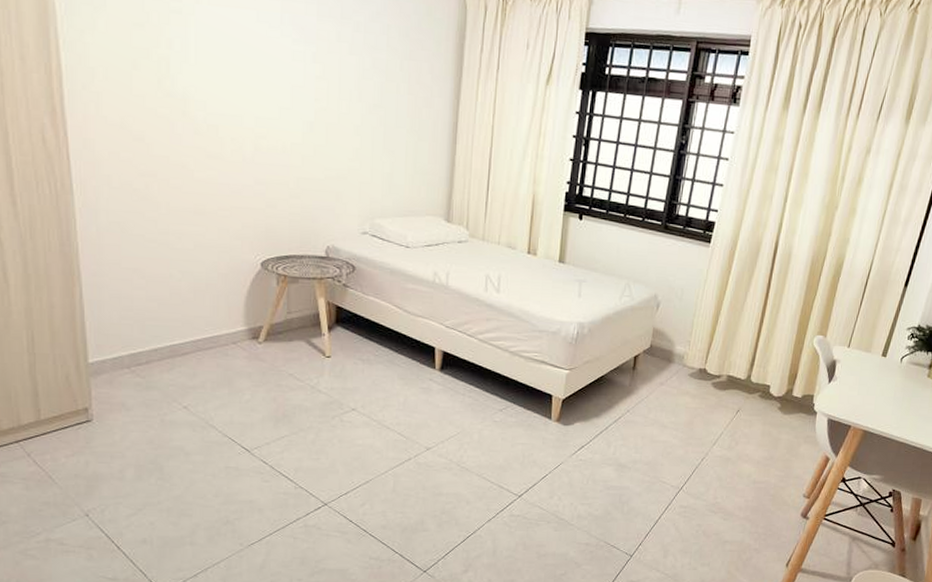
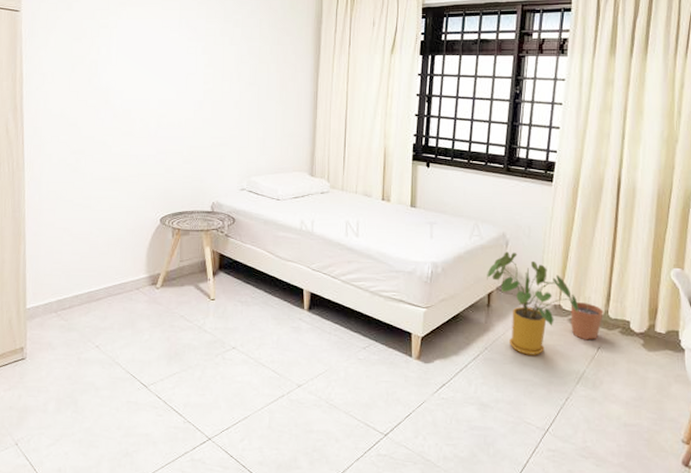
house plant: none [634,313,723,418] -> present [487,251,578,355]
plant pot: none [713,361,746,404] -> present [570,296,603,341]

